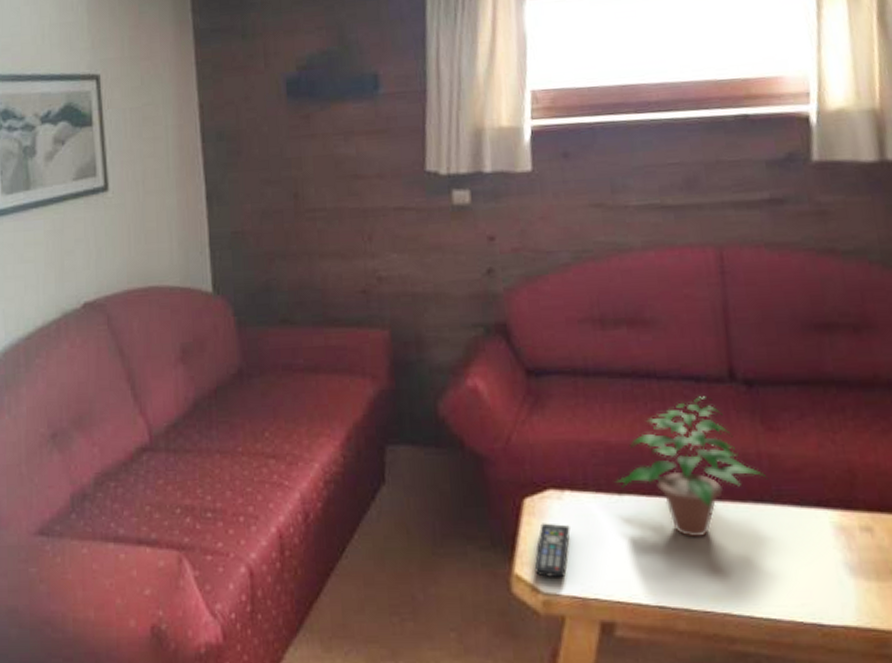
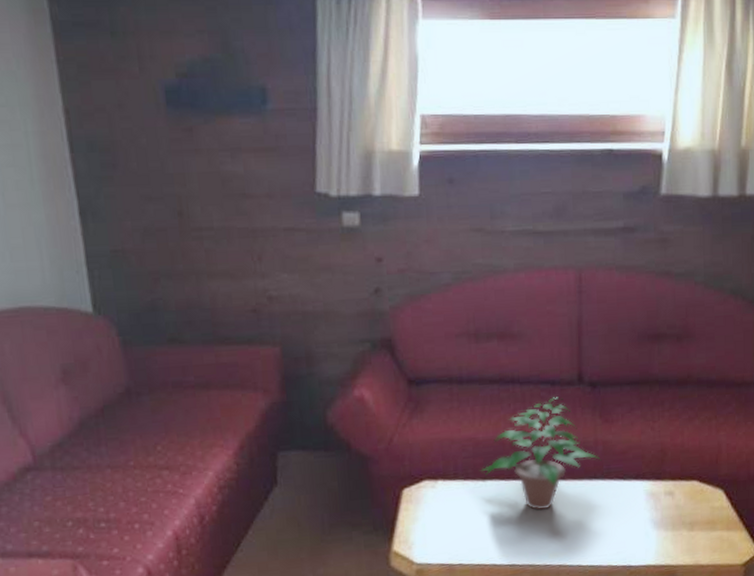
remote control: present [534,523,570,578] -> none [410,508,441,551]

